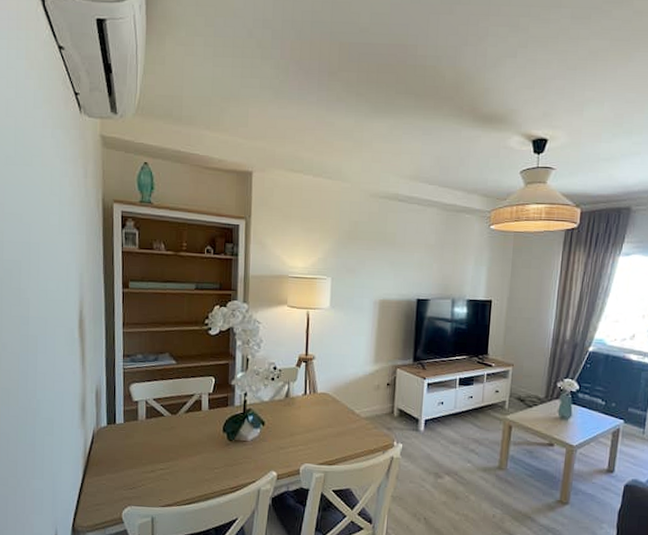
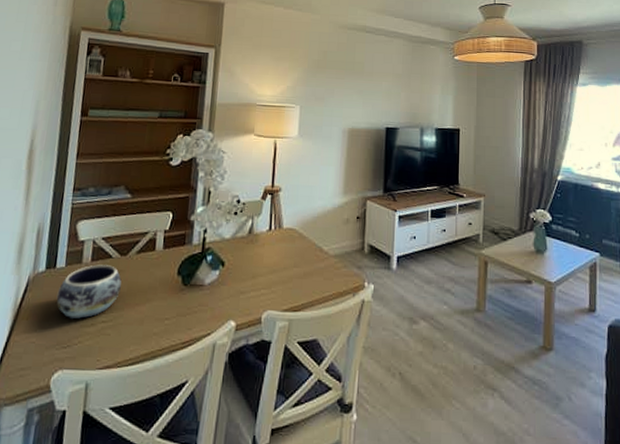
decorative bowl: none [119,421,174,467] -> present [56,264,122,320]

